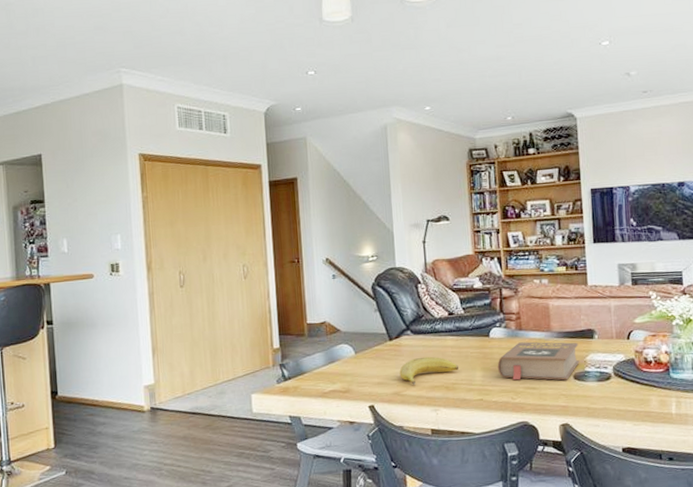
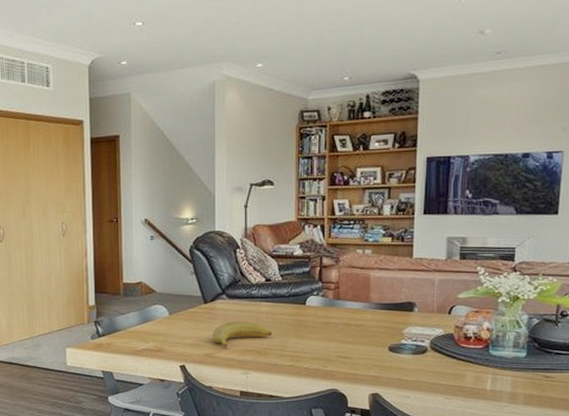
book: present [497,341,580,381] -> none [311,311,397,352]

